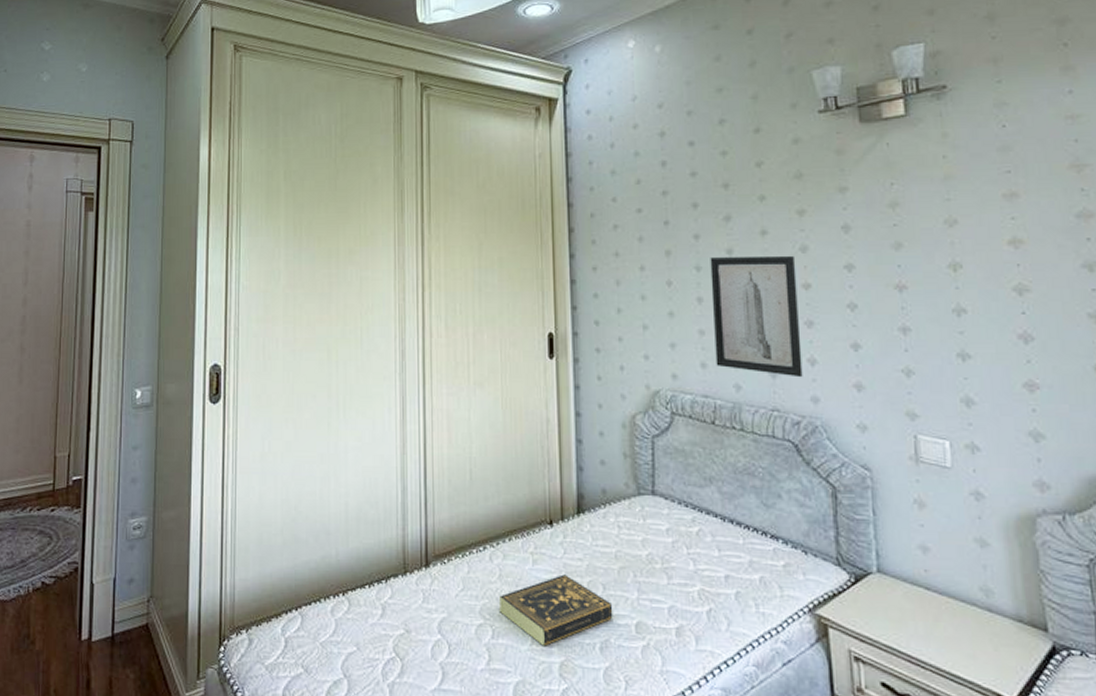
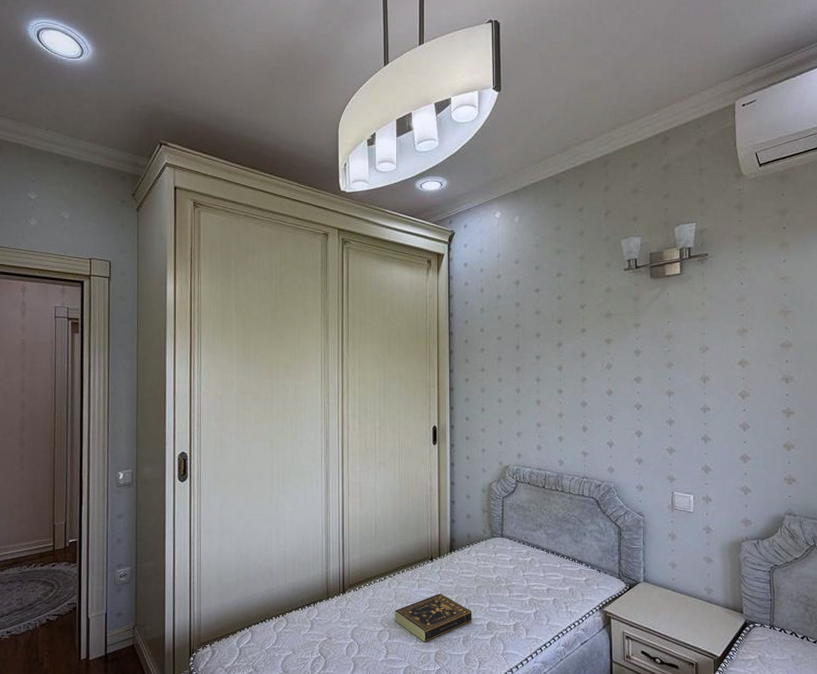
wall art: present [710,255,803,378] -> none [546,371,604,455]

